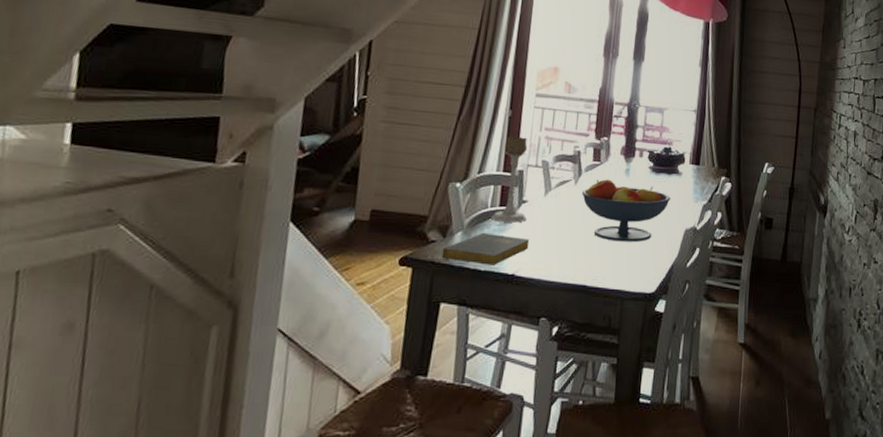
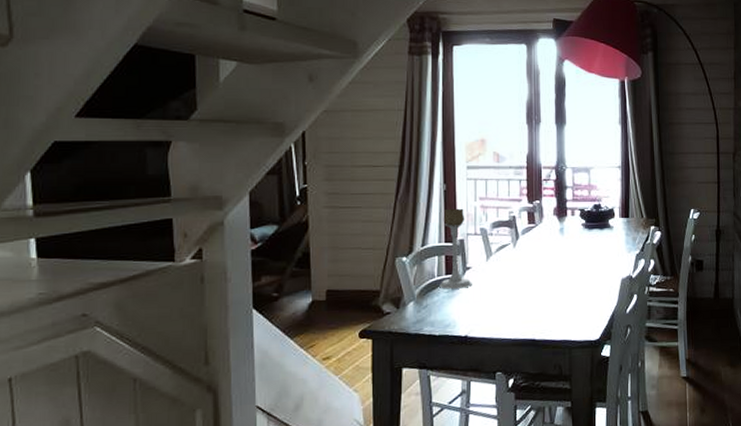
book: present [441,232,530,265] -> none [397,300,478,330]
fruit bowl: present [581,179,671,242] -> none [521,240,605,296]

